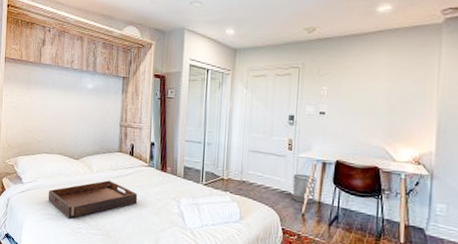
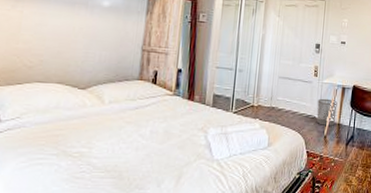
serving tray: present [48,180,138,218] -> none [37,113,160,161]

